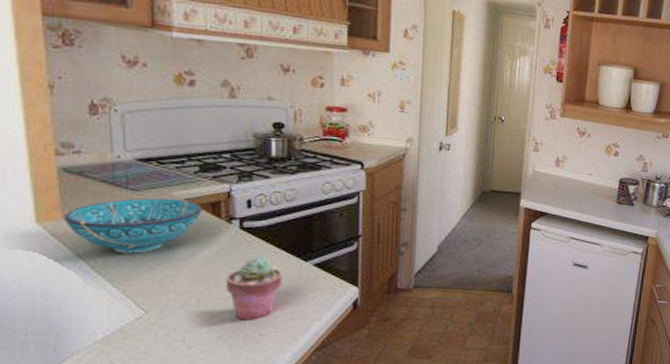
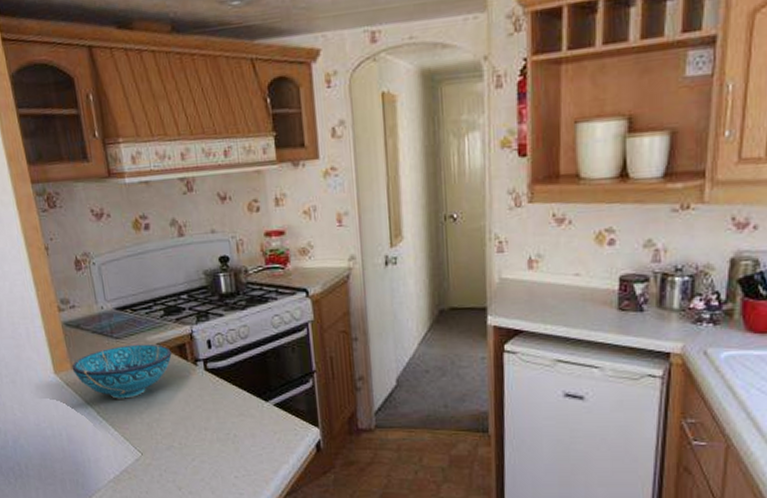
potted succulent: present [227,257,283,320] -> none [200,399,248,463]

